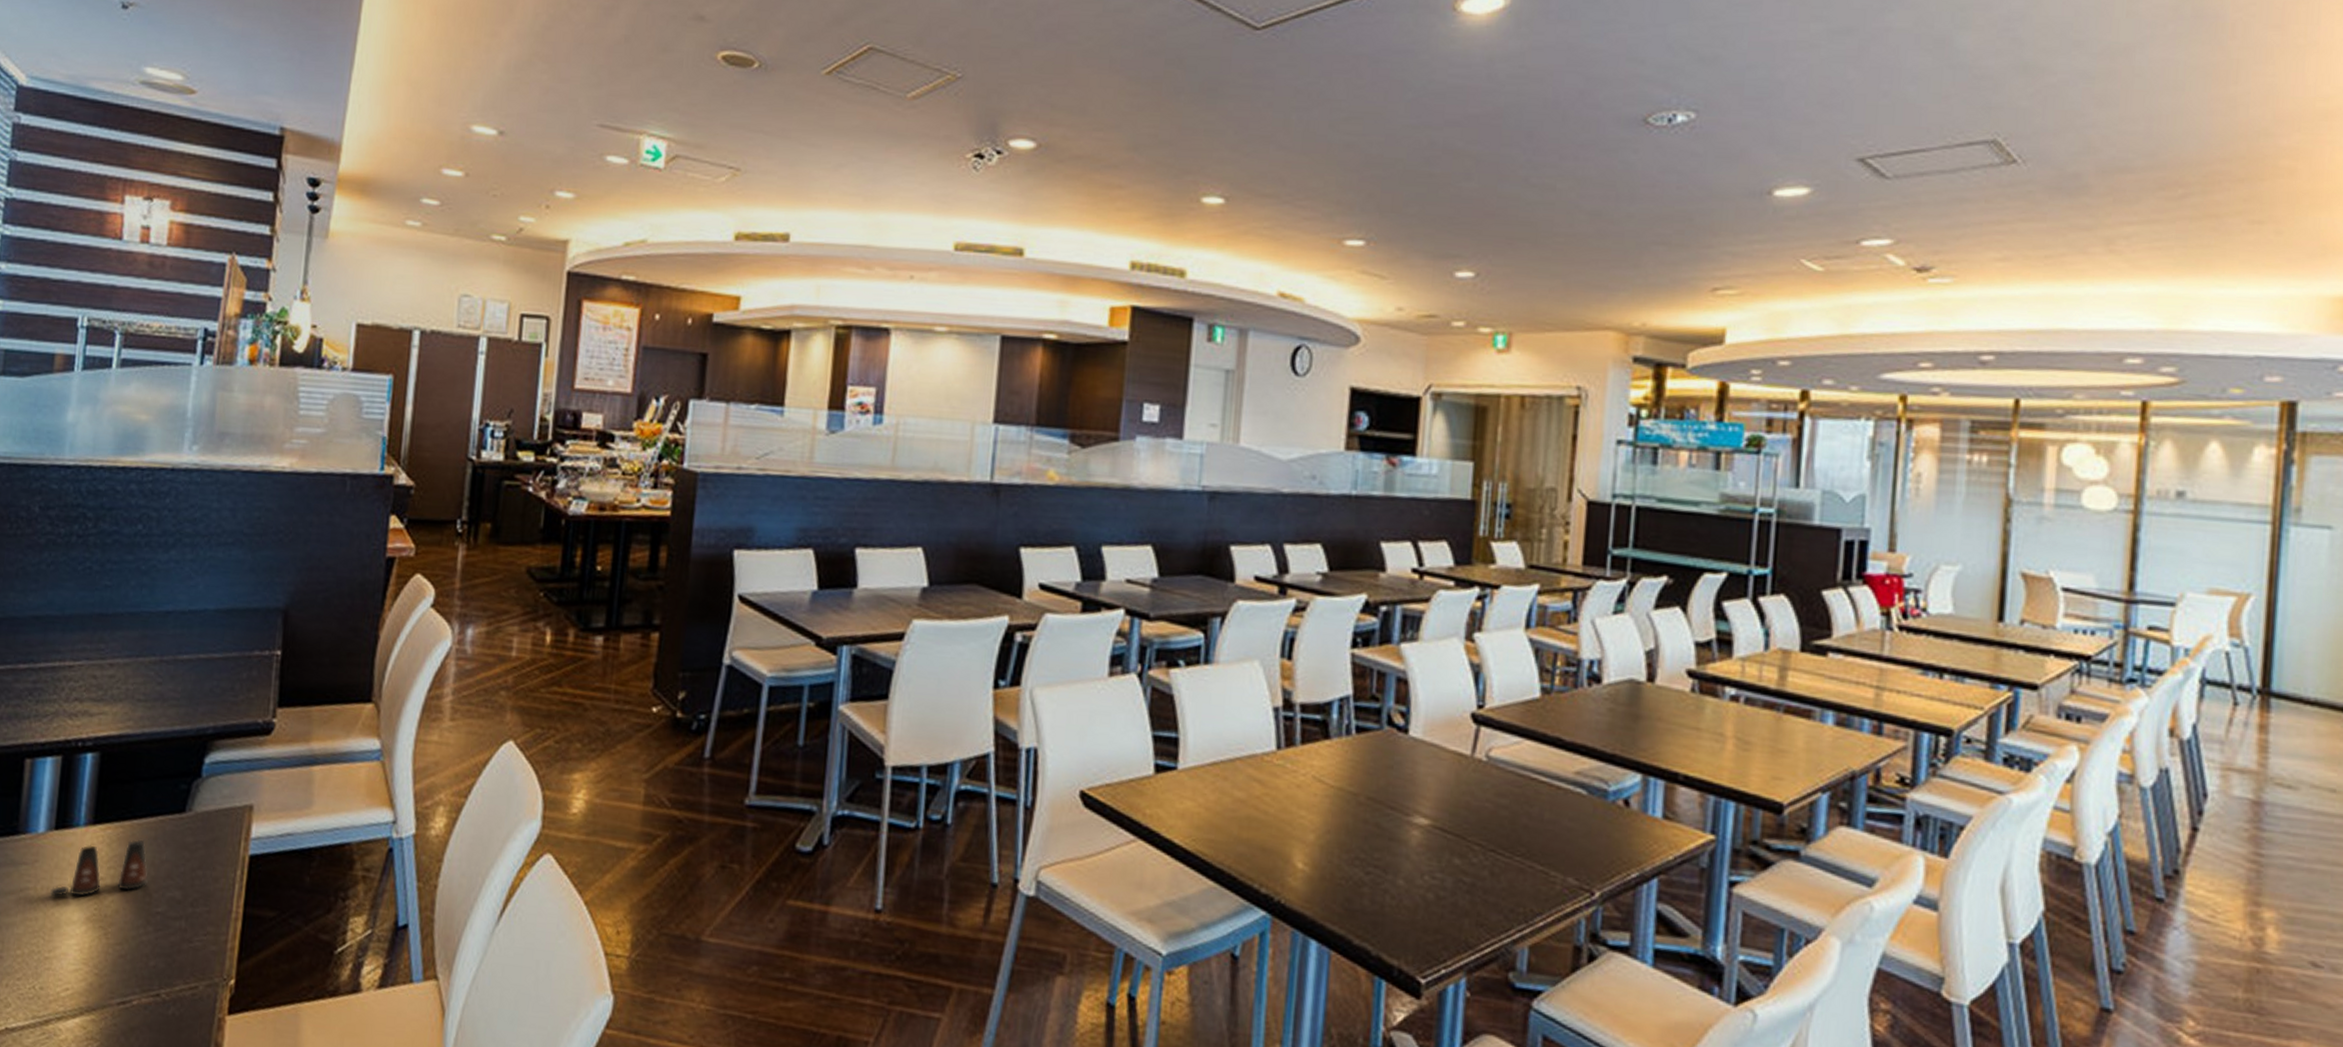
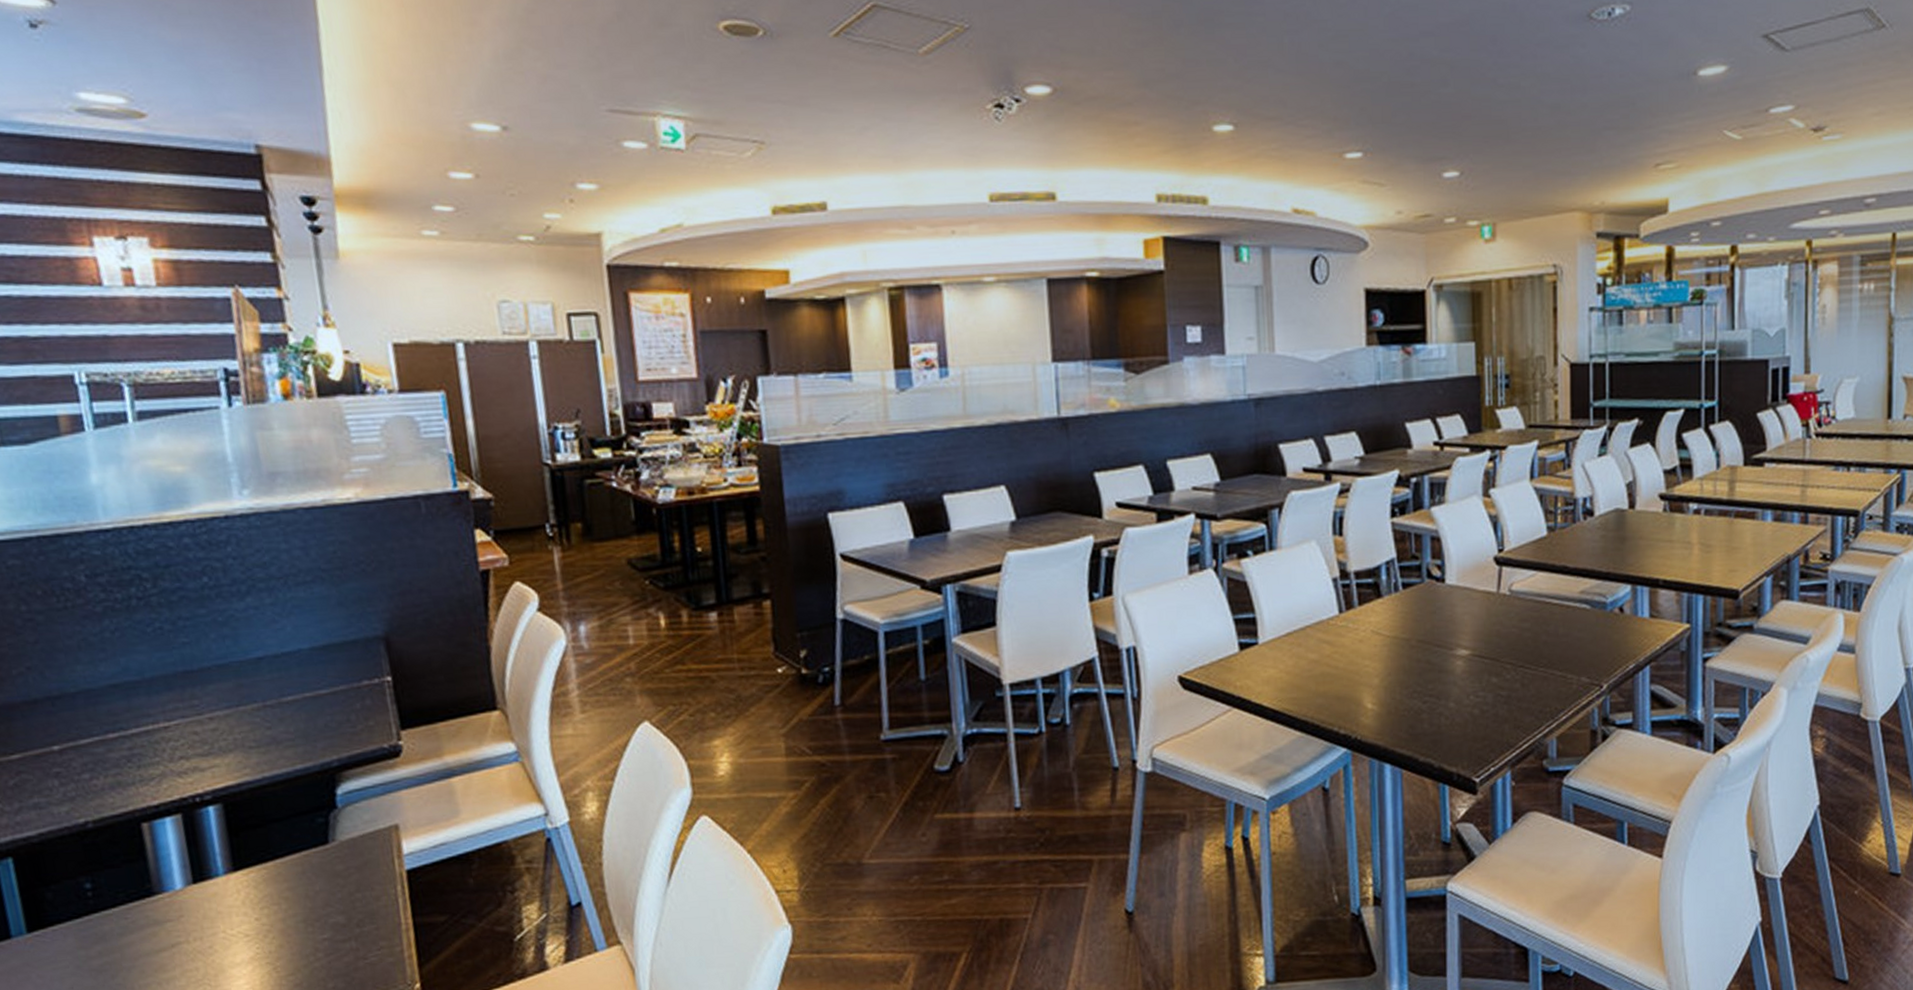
salt shaker: present [50,839,148,898] -> none [204,876,306,946]

